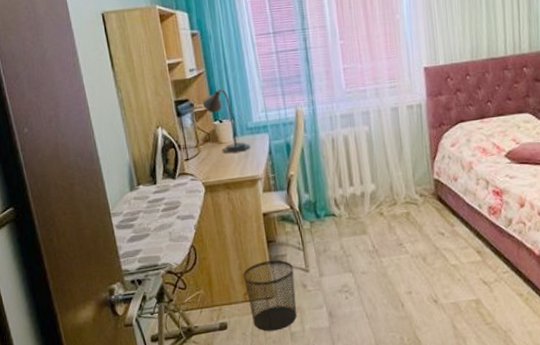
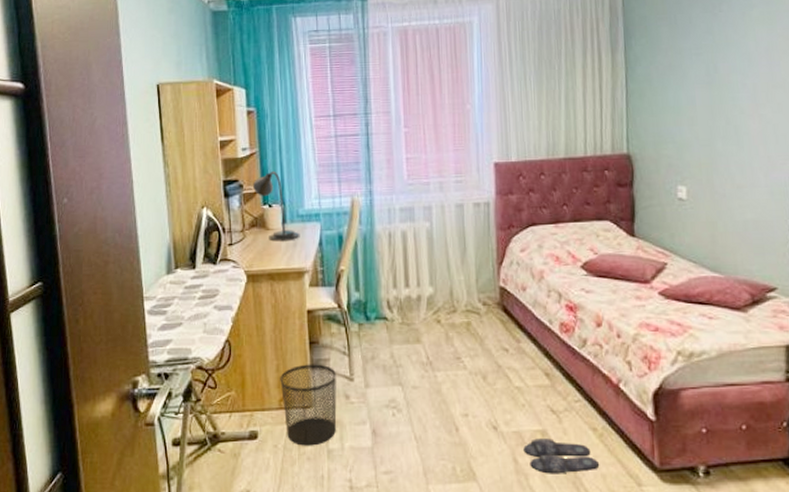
slippers: none [461,306,525,336] -> present [523,438,599,474]

